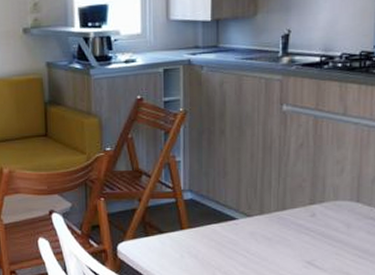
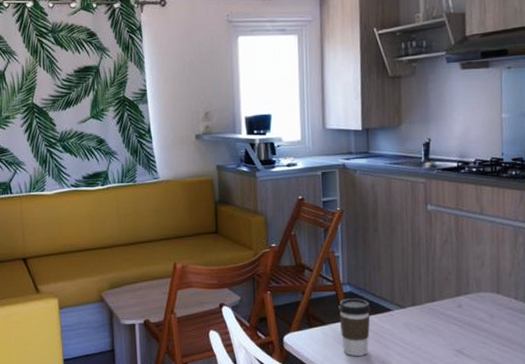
coffee cup: none [178,206,214,266] -> present [338,298,371,356]

